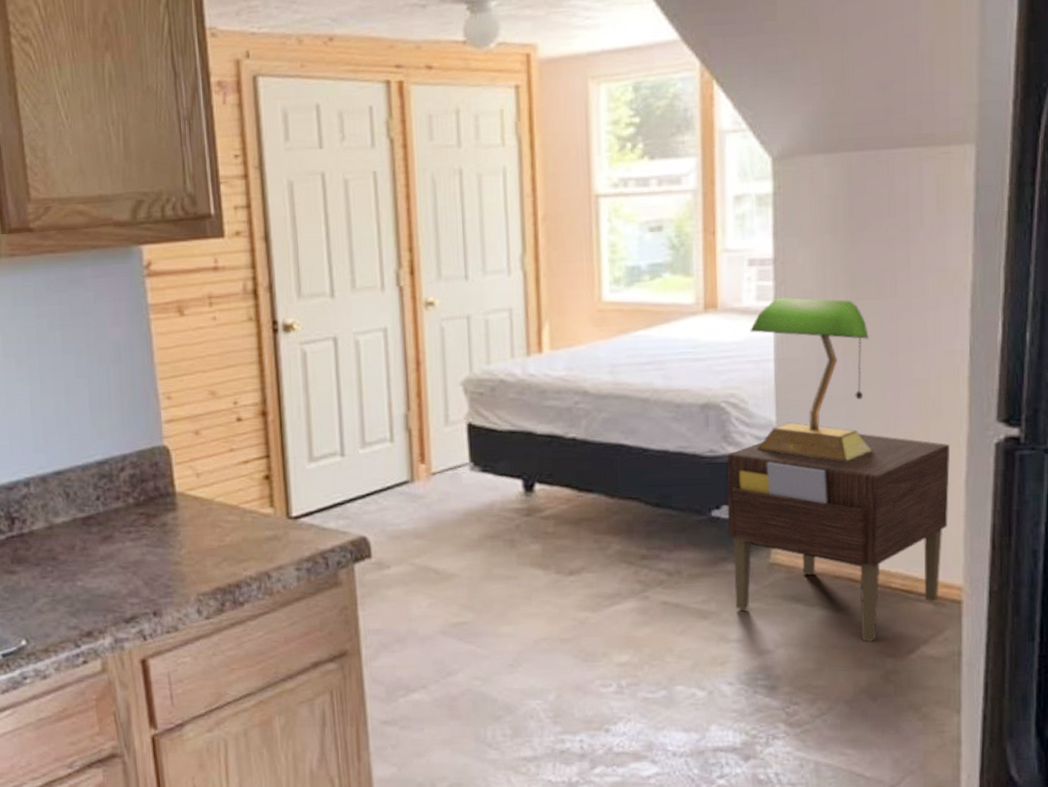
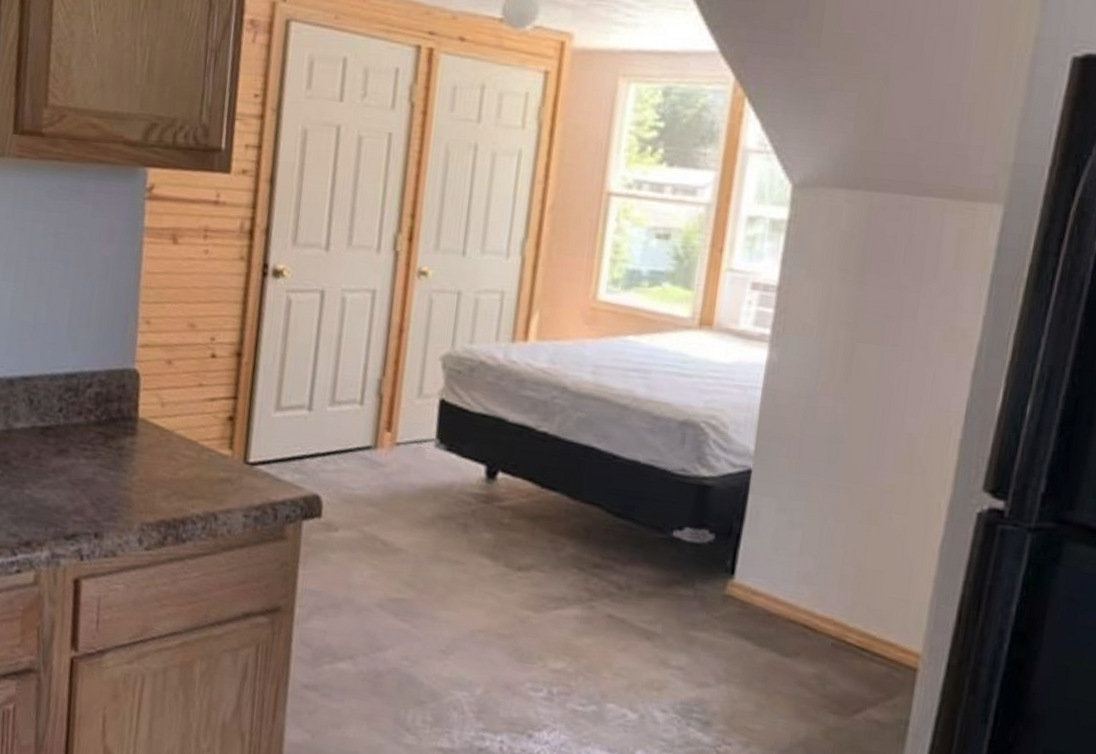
nightstand: present [727,433,951,642] -> none [682,469,931,695]
table lamp: present [750,298,872,462] -> none [730,327,864,506]

